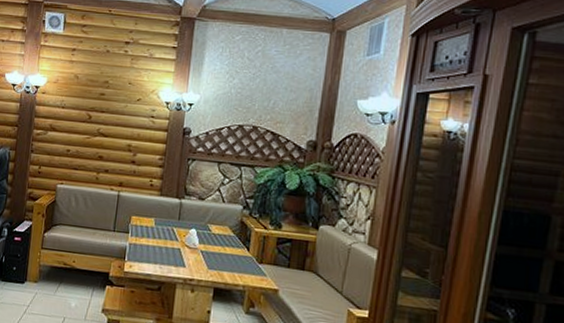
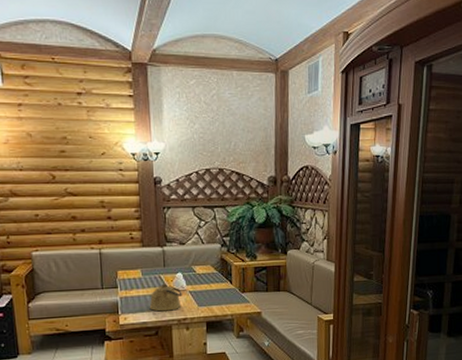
kettle: none [156,237,193,268] -> present [149,283,183,312]

